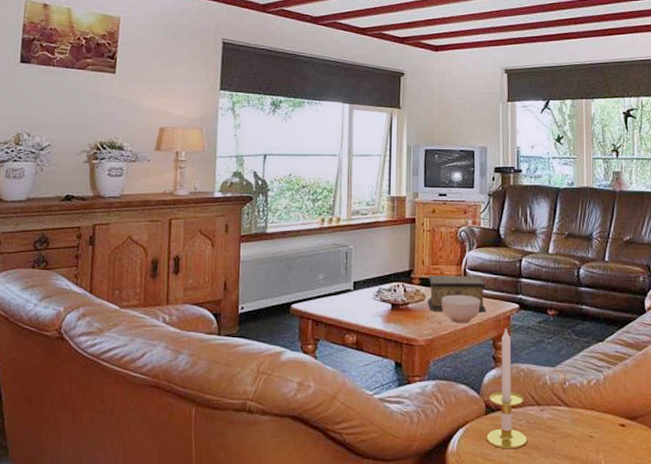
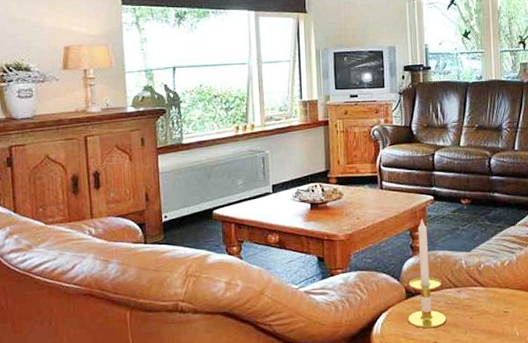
decorative box: present [428,276,487,313] -> none [344,172,402,208]
bowl: present [441,294,481,323] -> none [358,190,397,218]

